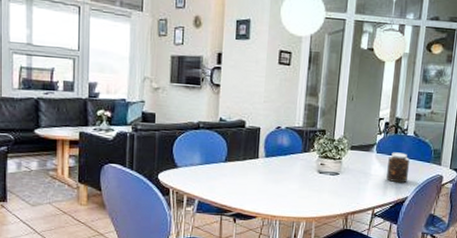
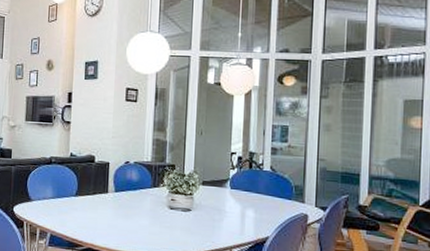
jar: present [386,152,410,183] -> none [243,188,268,222]

